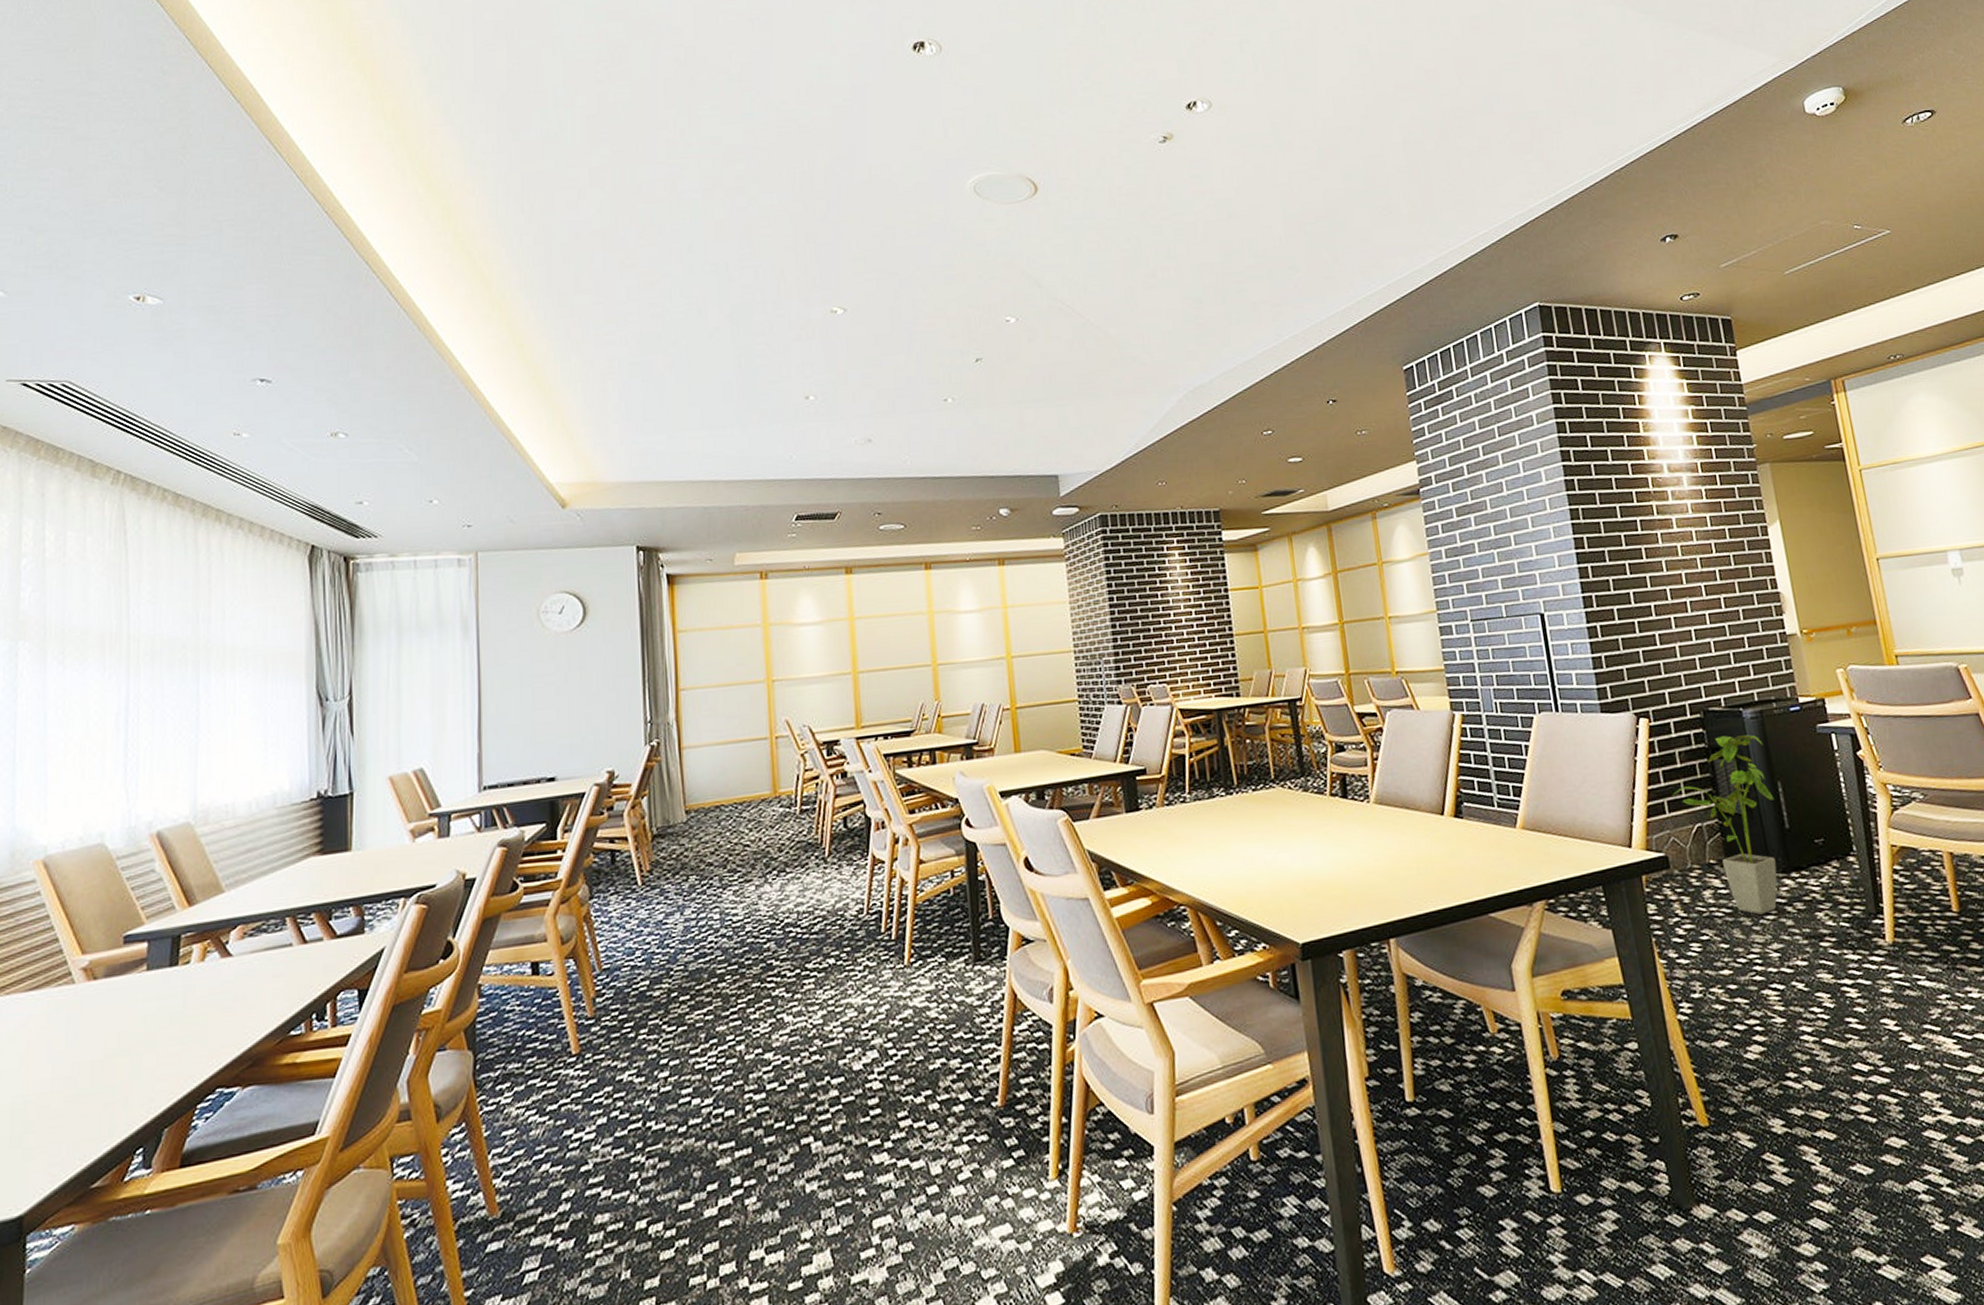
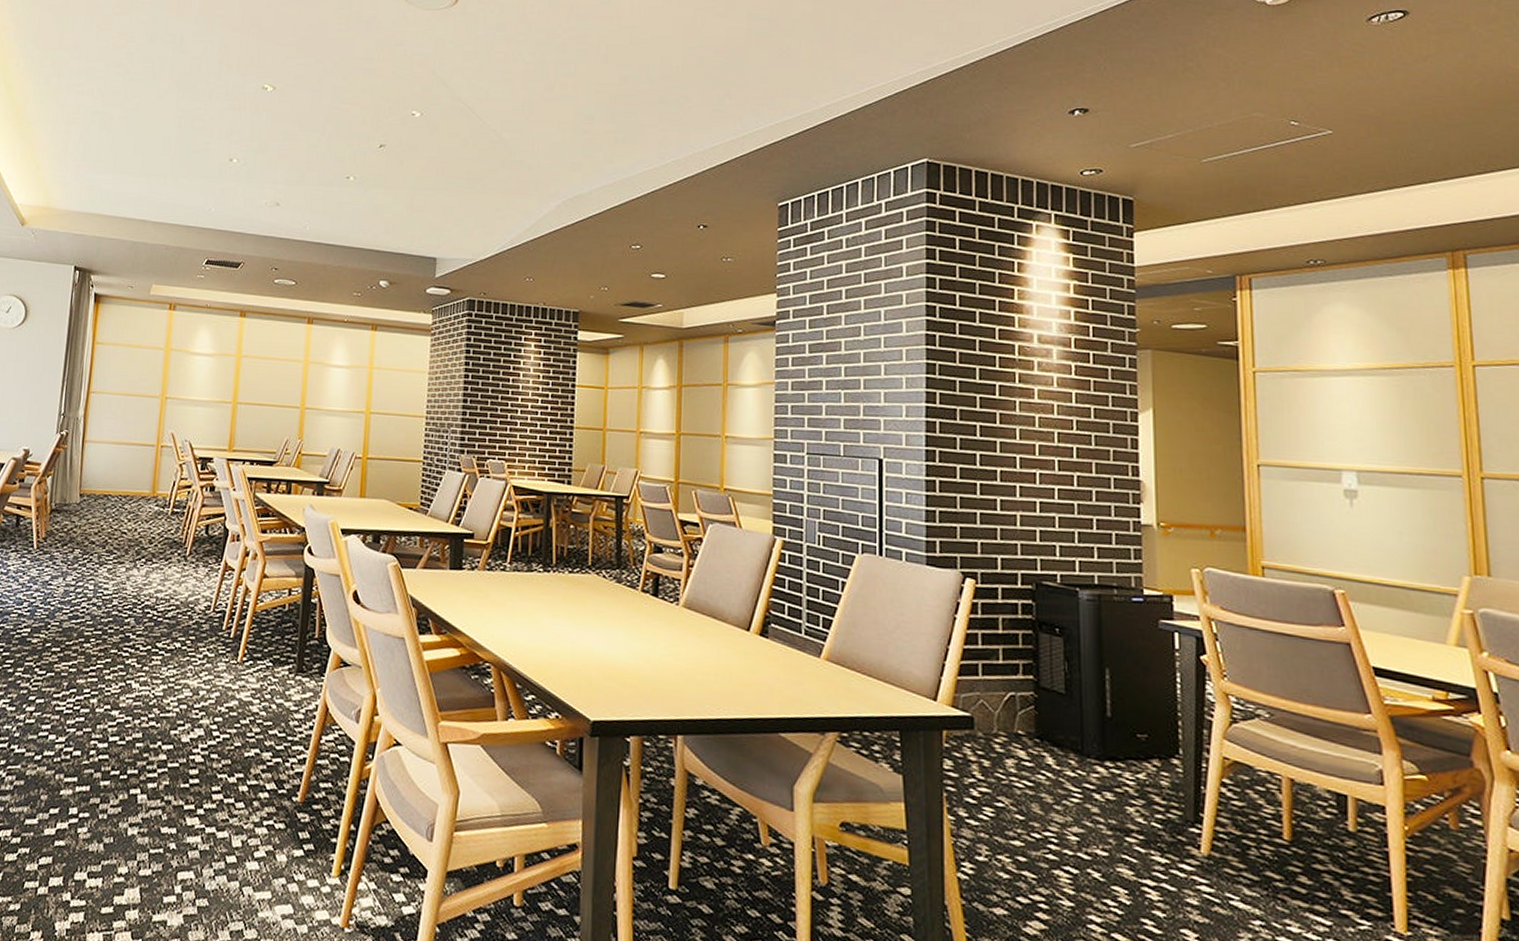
house plant: present [1672,734,1778,915] -> none [988,611,1100,796]

